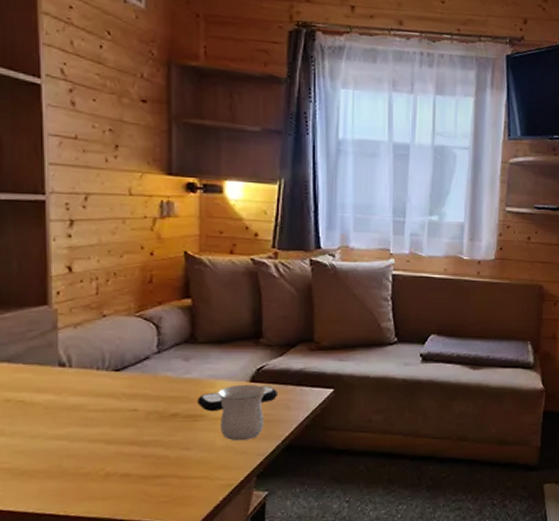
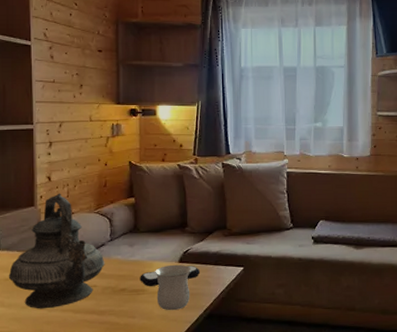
teapot: none [10,289,150,439] -> present [8,193,105,309]

